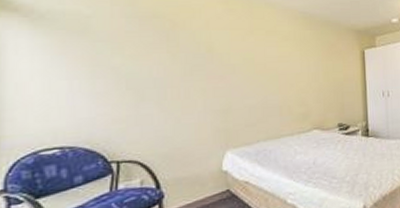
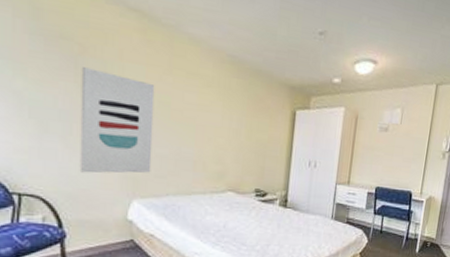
wall art: none [173,39,241,133] -> present [79,67,155,174]

